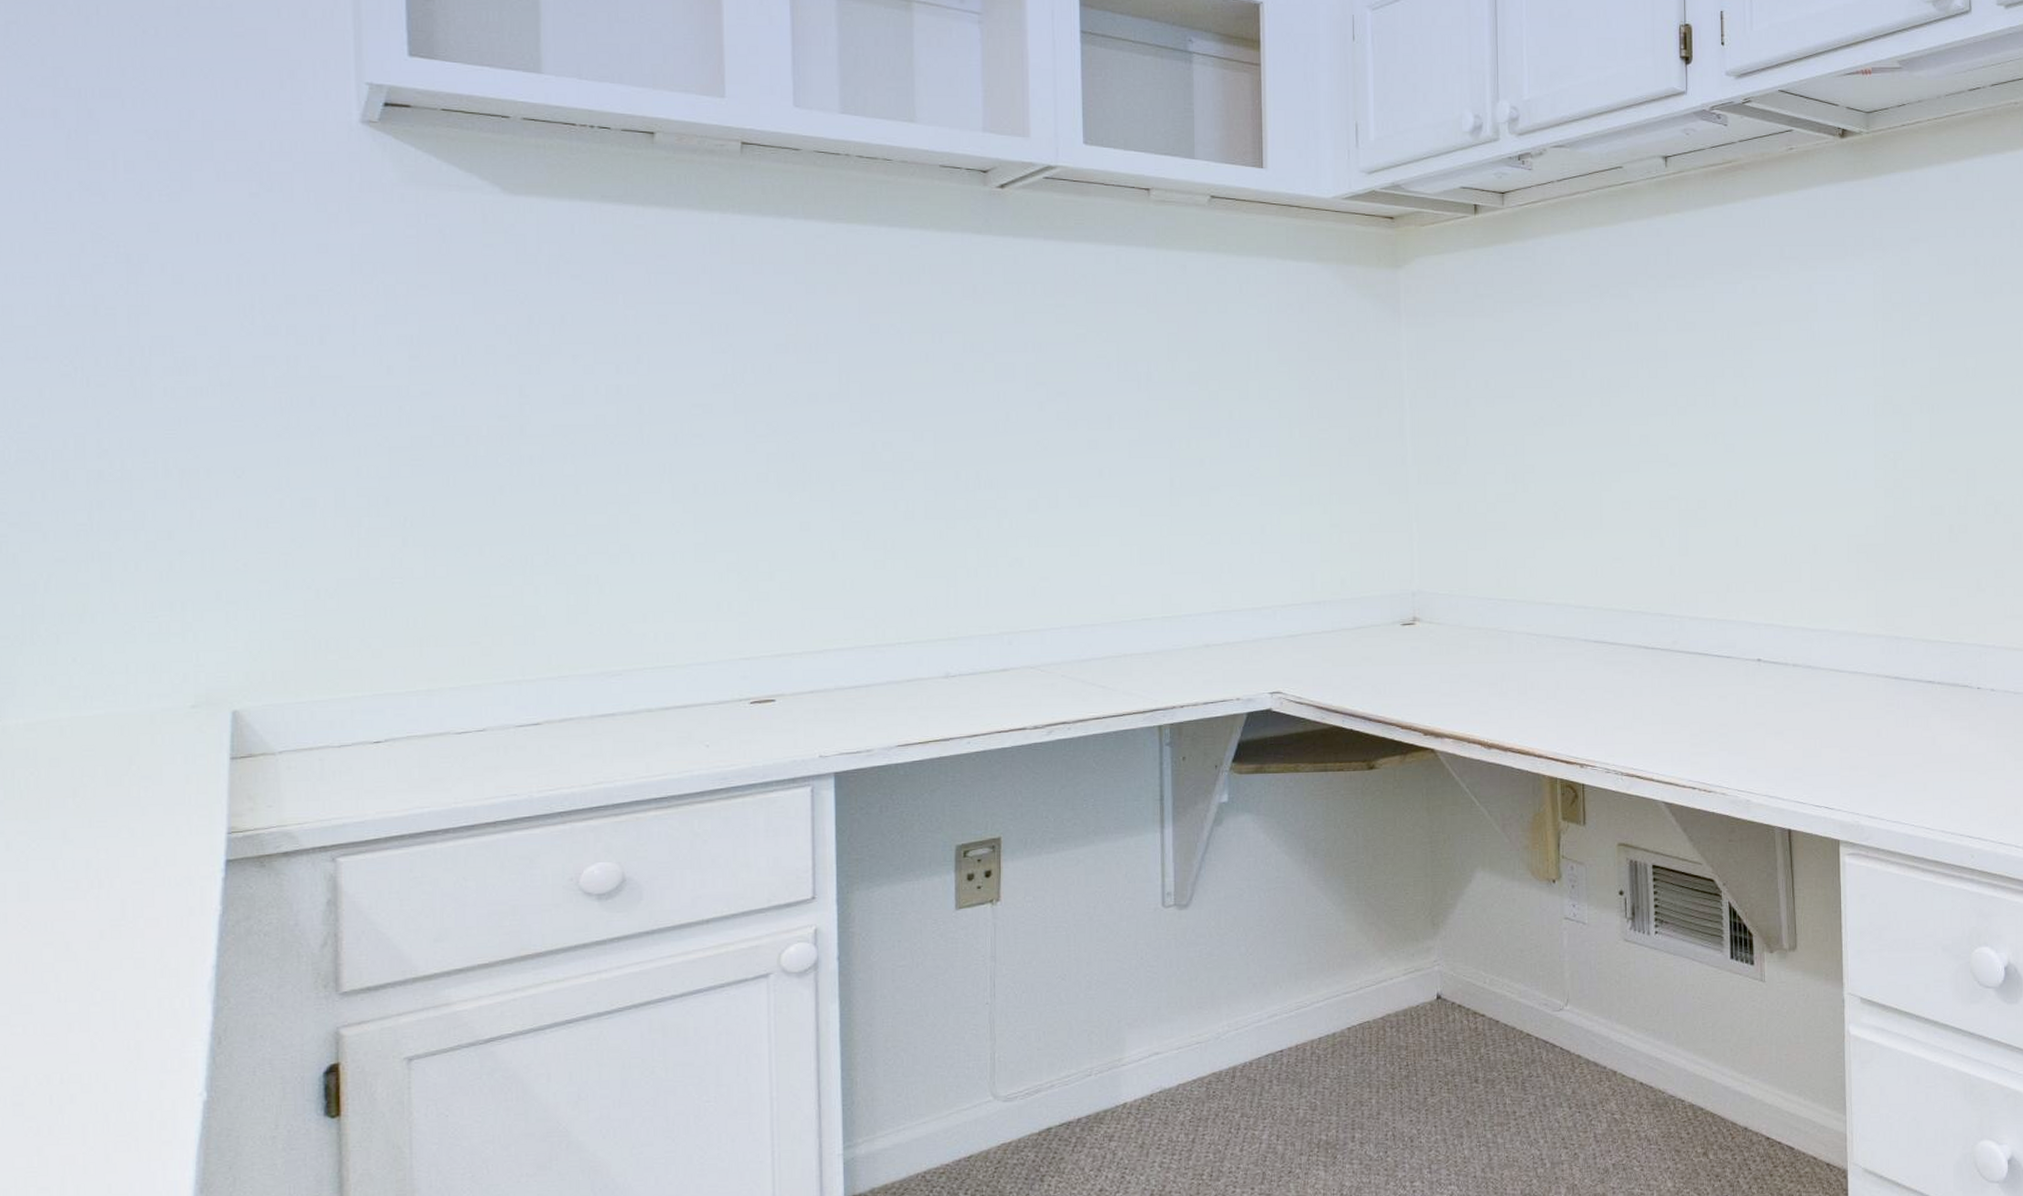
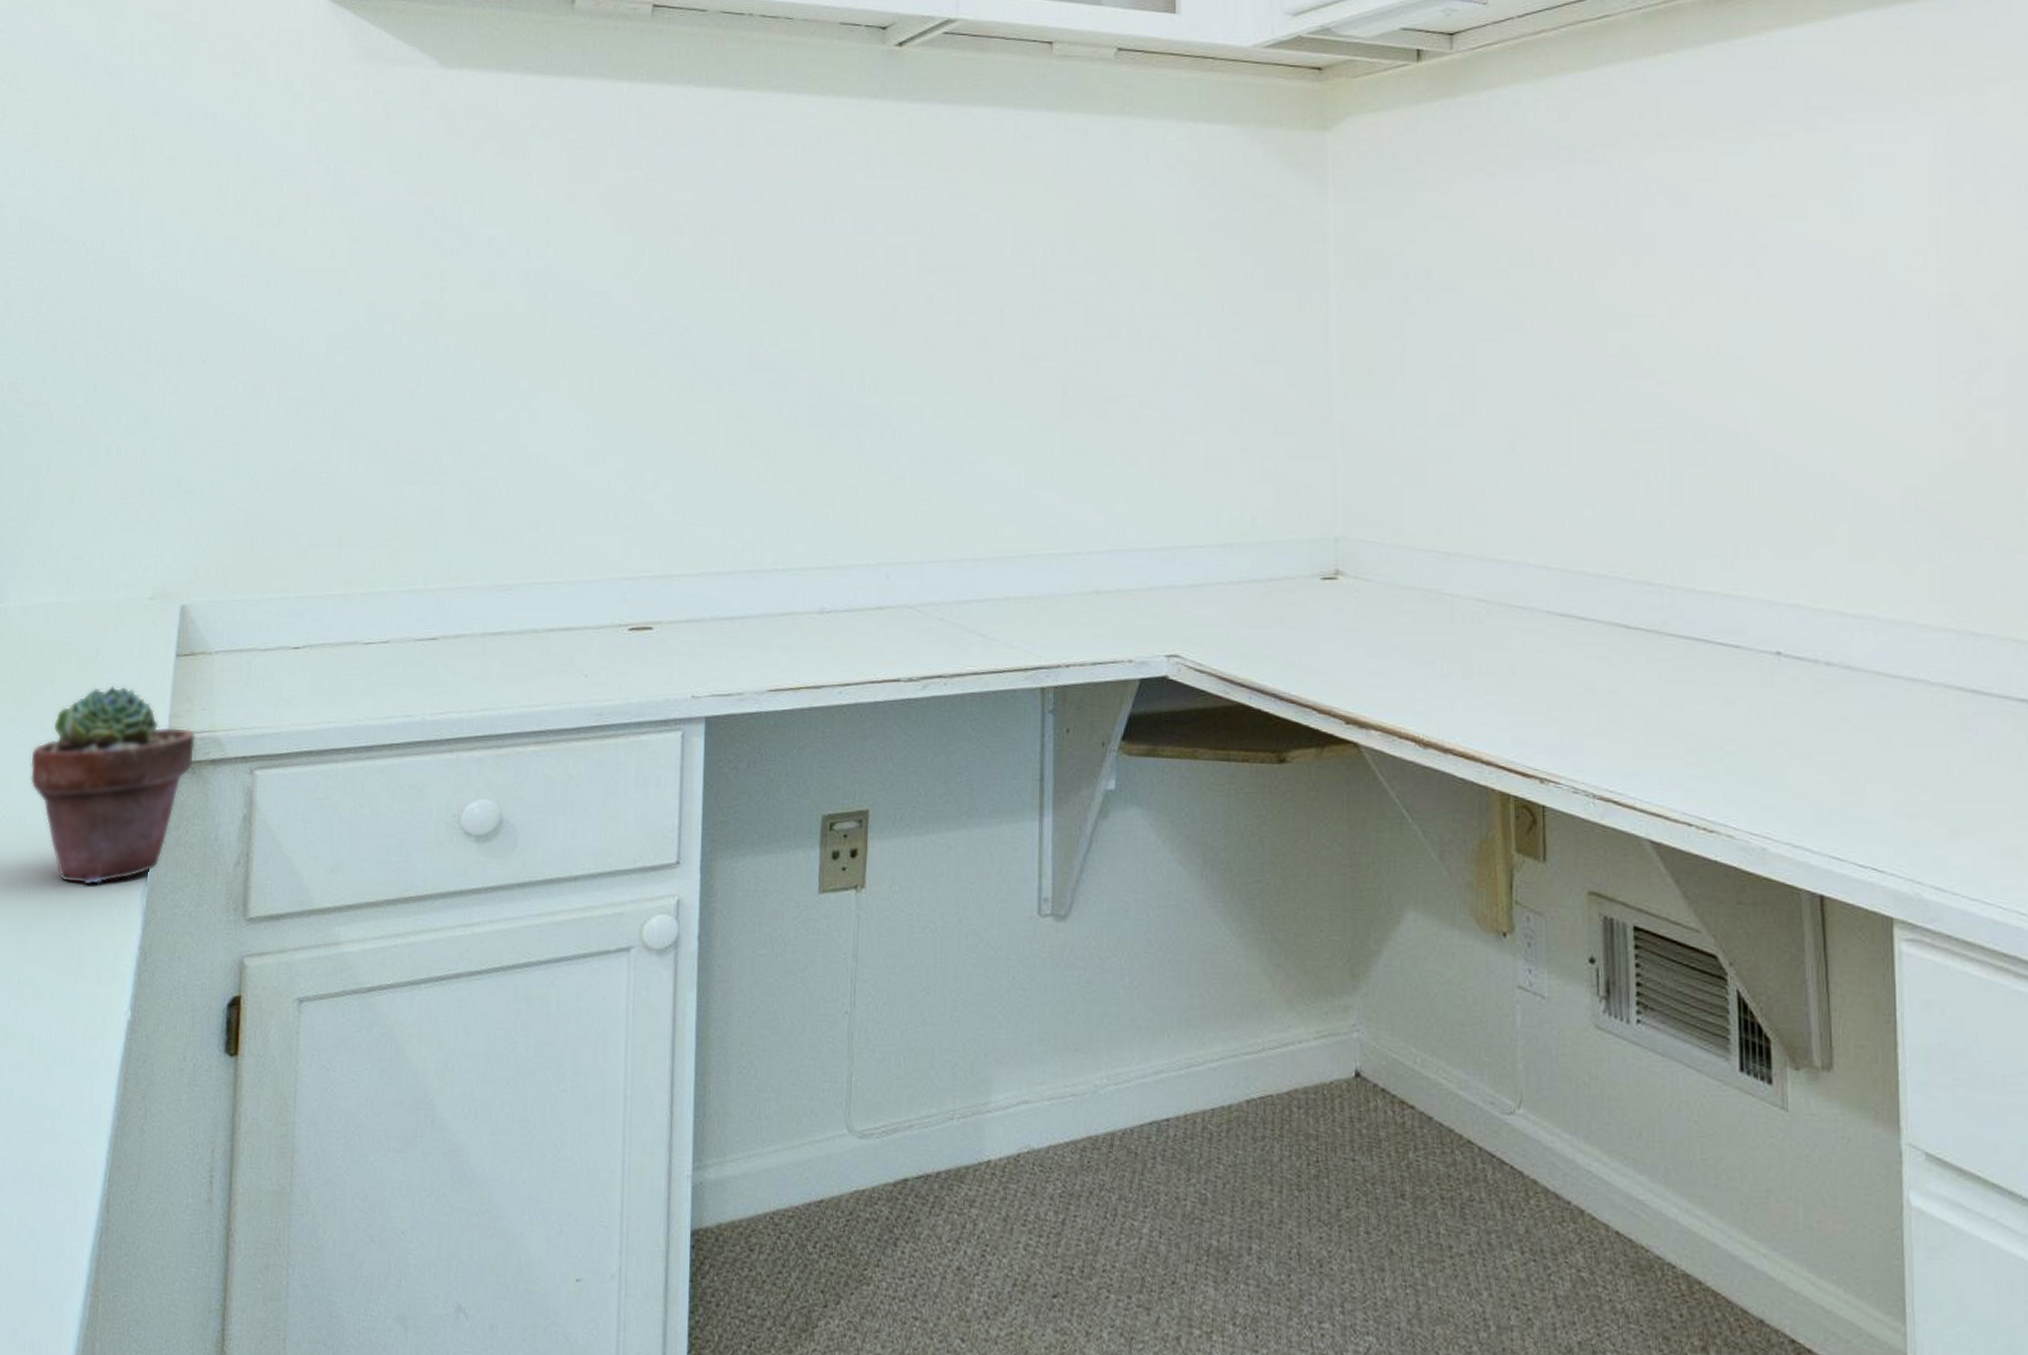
potted succulent: none [53,792,263,983] -> present [30,685,196,886]

